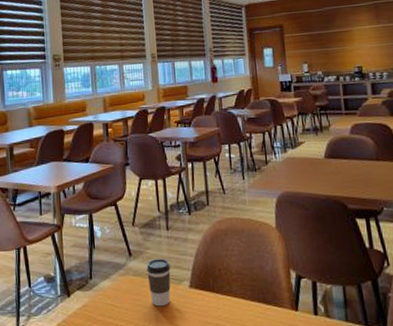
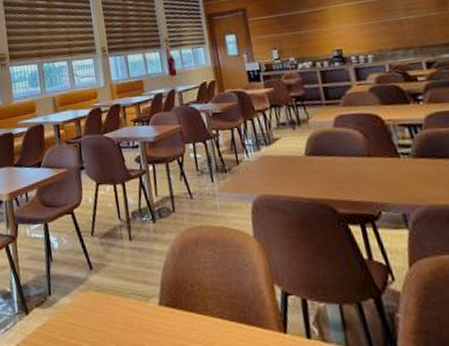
coffee cup: present [146,259,171,307] -> none [109,272,139,327]

